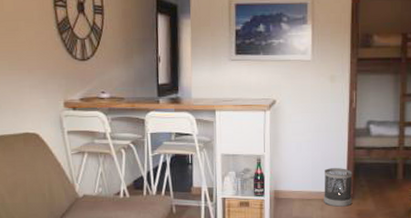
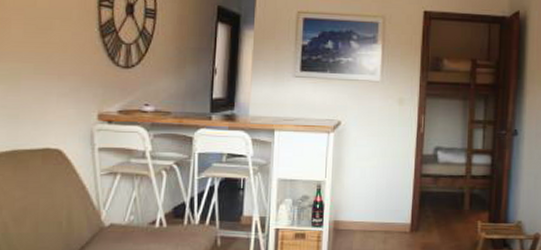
wastebasket: present [324,168,353,207] -> none [387,197,418,239]

